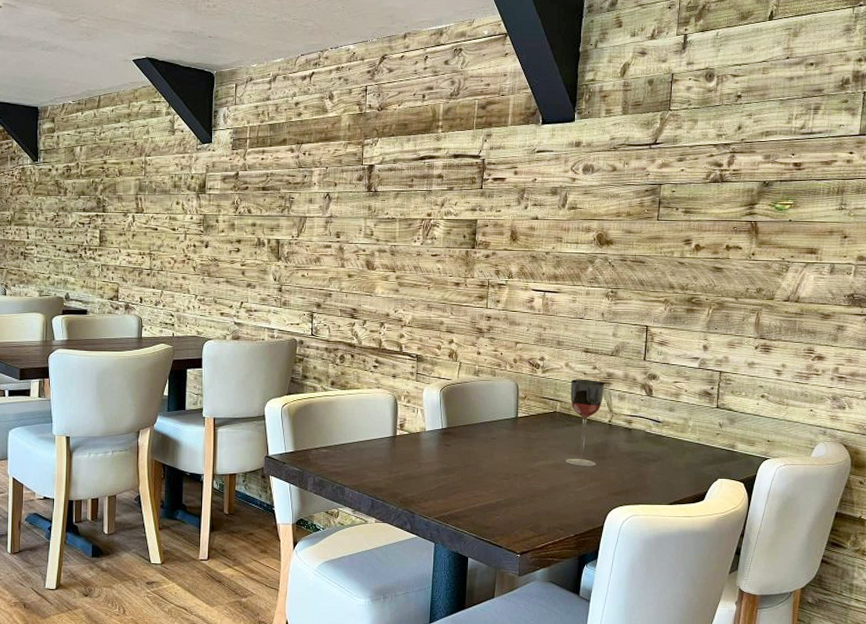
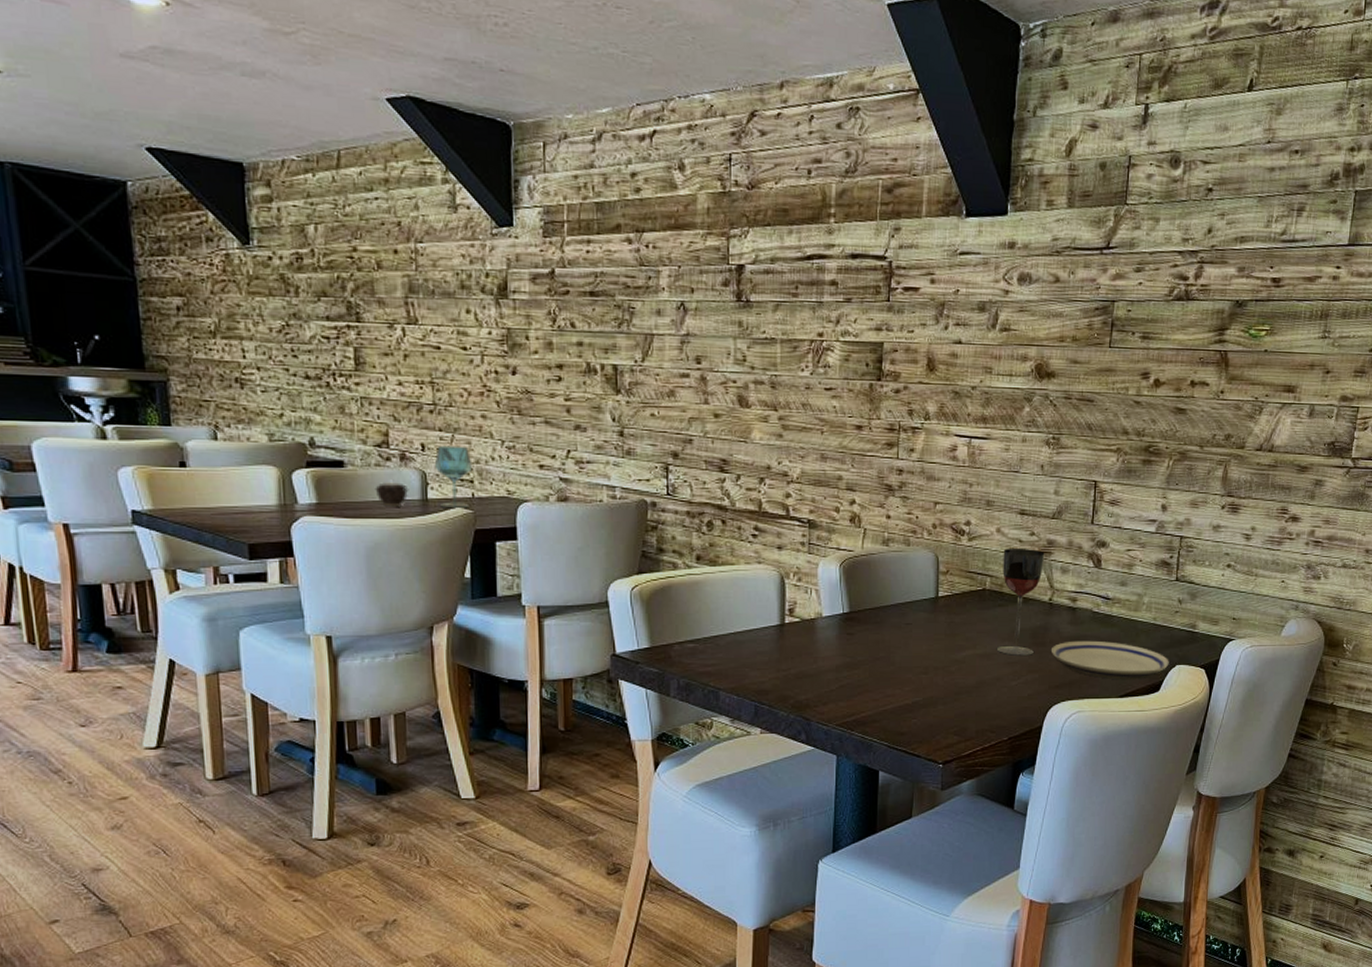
candle: none [106,323,130,343] -> present [375,479,409,507]
wine glass: none [148,298,174,345] -> present [434,445,473,509]
plate: none [610,456,712,490] -> present [1050,640,1169,680]

